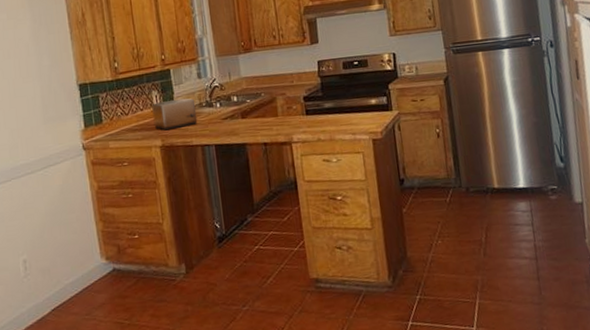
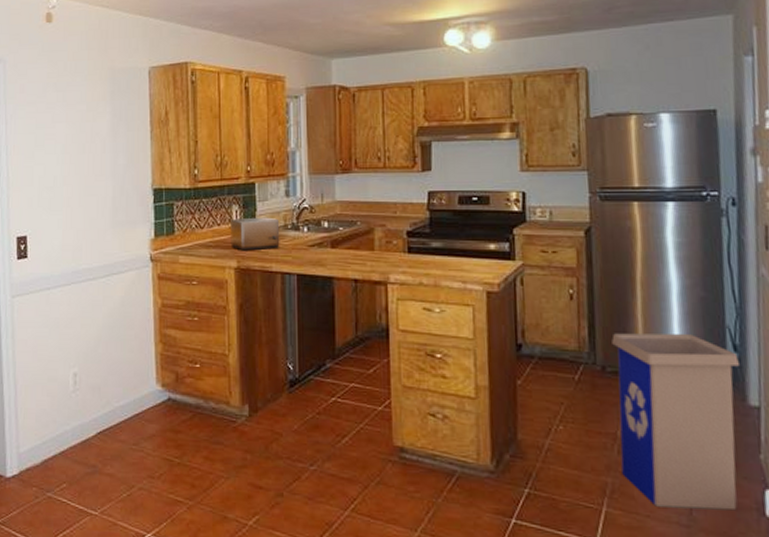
recycling bin: none [471,153,573,293] -> present [612,333,739,511]

